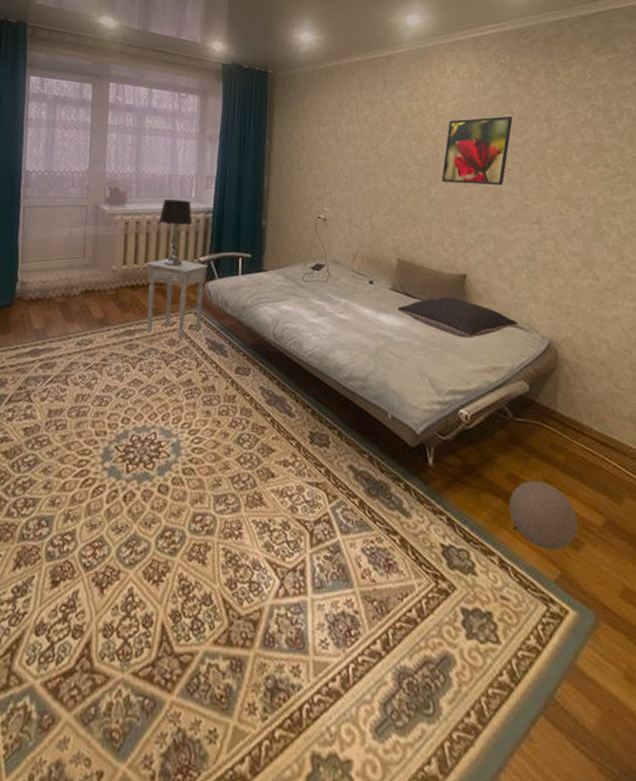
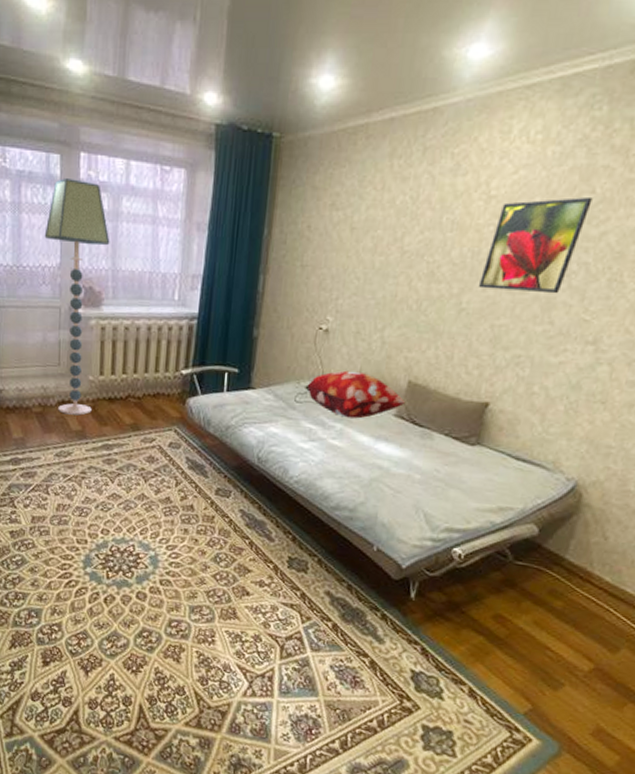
floor lamp: none [75,102,135,304] -> present [44,178,110,416]
nightstand: present [146,258,208,340] -> none [124,369,190,458]
table lamp: present [159,199,193,266] -> none [138,302,175,379]
decorative pillow: none [312,252,398,294] -> present [306,370,406,419]
pillow: present [397,296,518,338] -> none [399,427,541,475]
ball: present [508,480,578,550] -> none [489,622,563,688]

